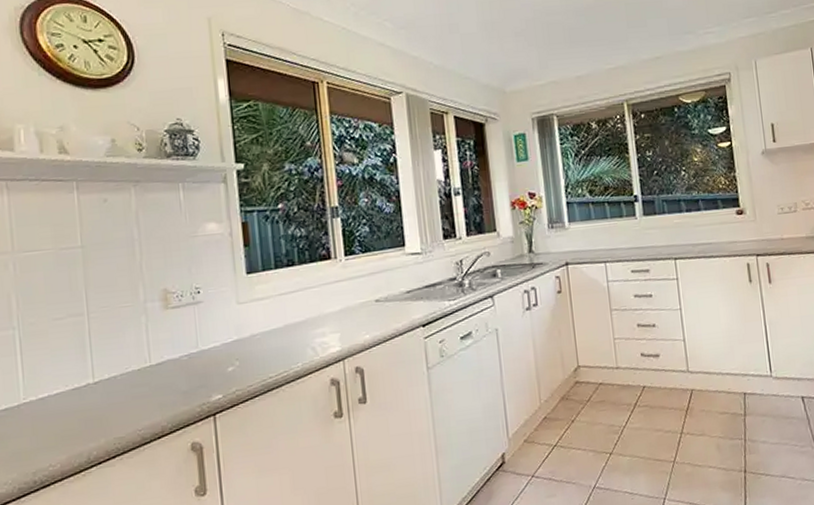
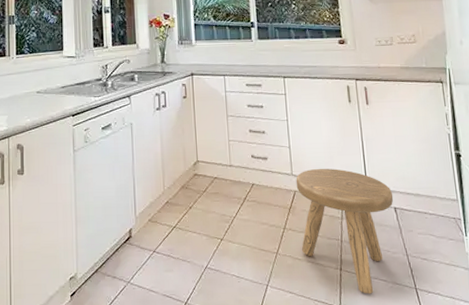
stool: none [692,359,801,495] -> present [296,168,394,294]

